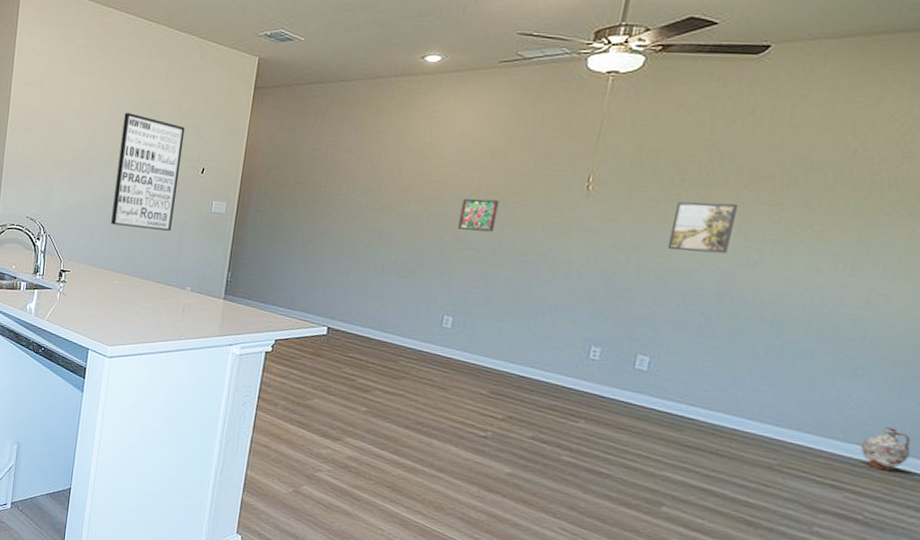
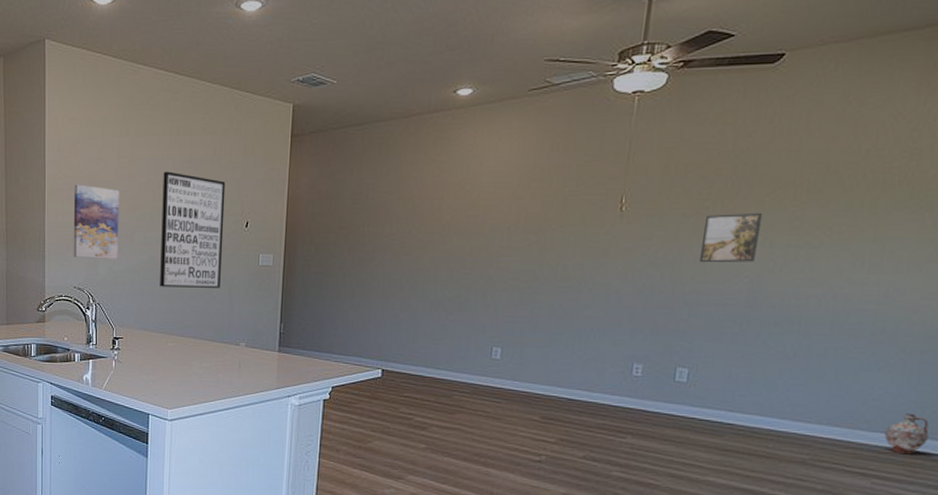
wall art: none [28,118,80,194] -> present [73,184,119,259]
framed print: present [458,198,500,232] -> none [500,229,538,261]

